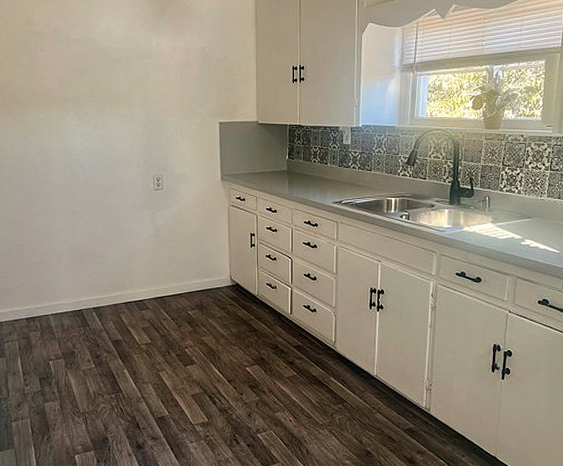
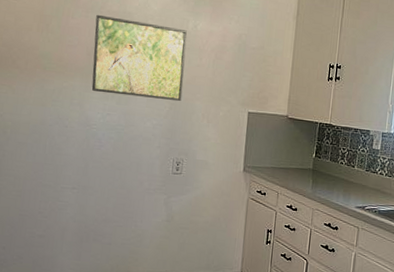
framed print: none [63,44,154,120] -> present [91,14,187,102]

